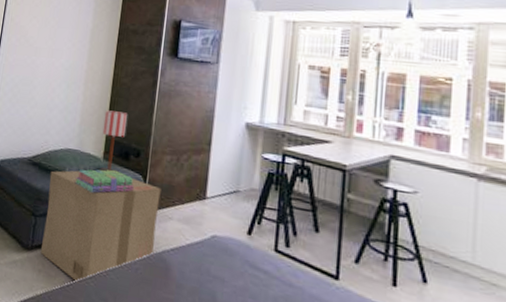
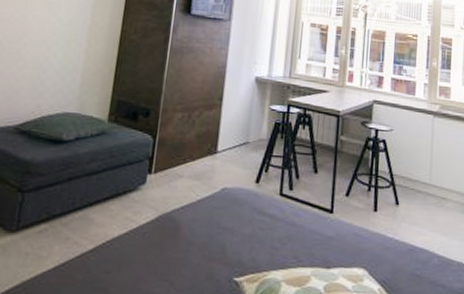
cardboard box: present [41,170,161,283] -> none [29,135,172,260]
stack of books: present [75,169,134,193] -> none [74,131,142,159]
table lamp: present [99,110,127,173] -> none [103,69,136,135]

